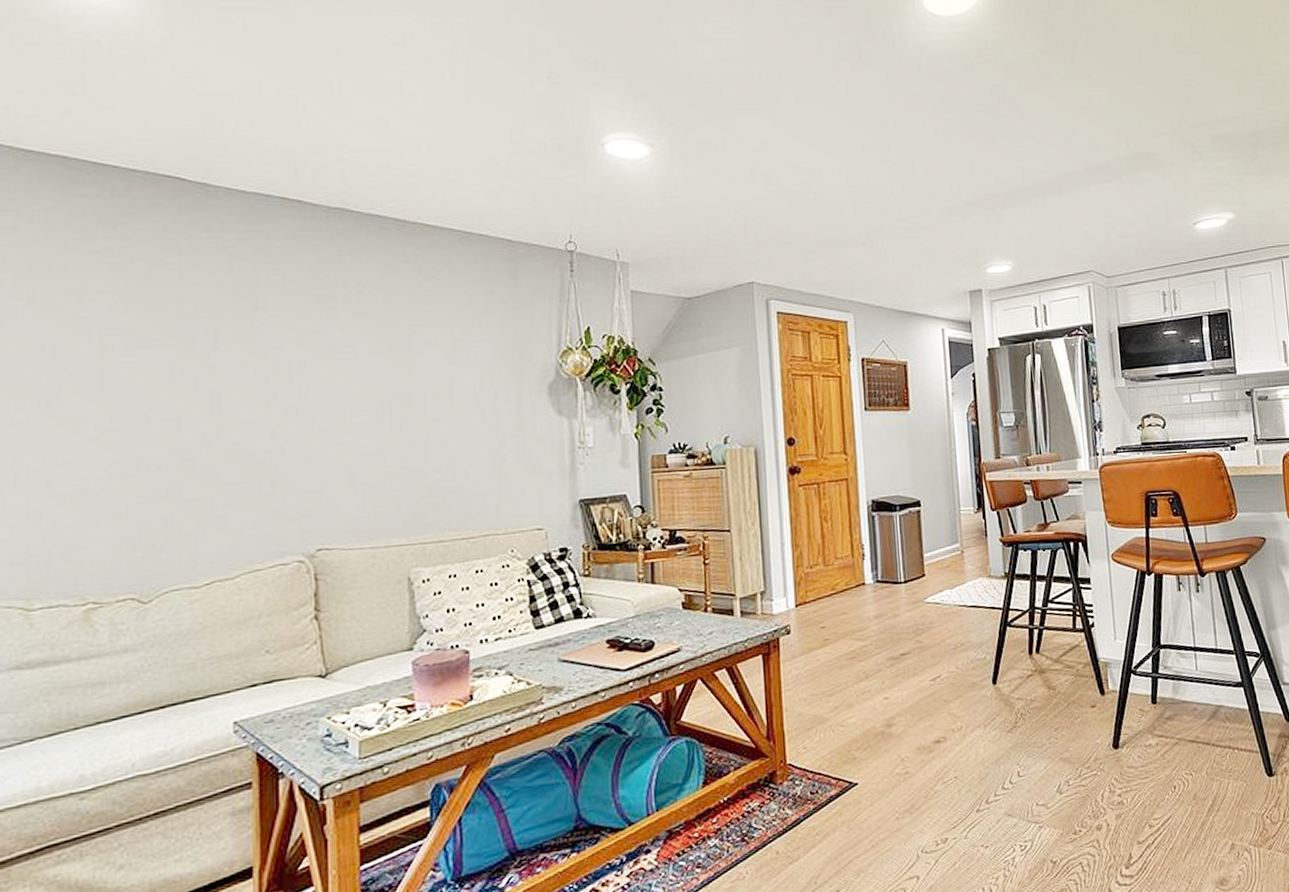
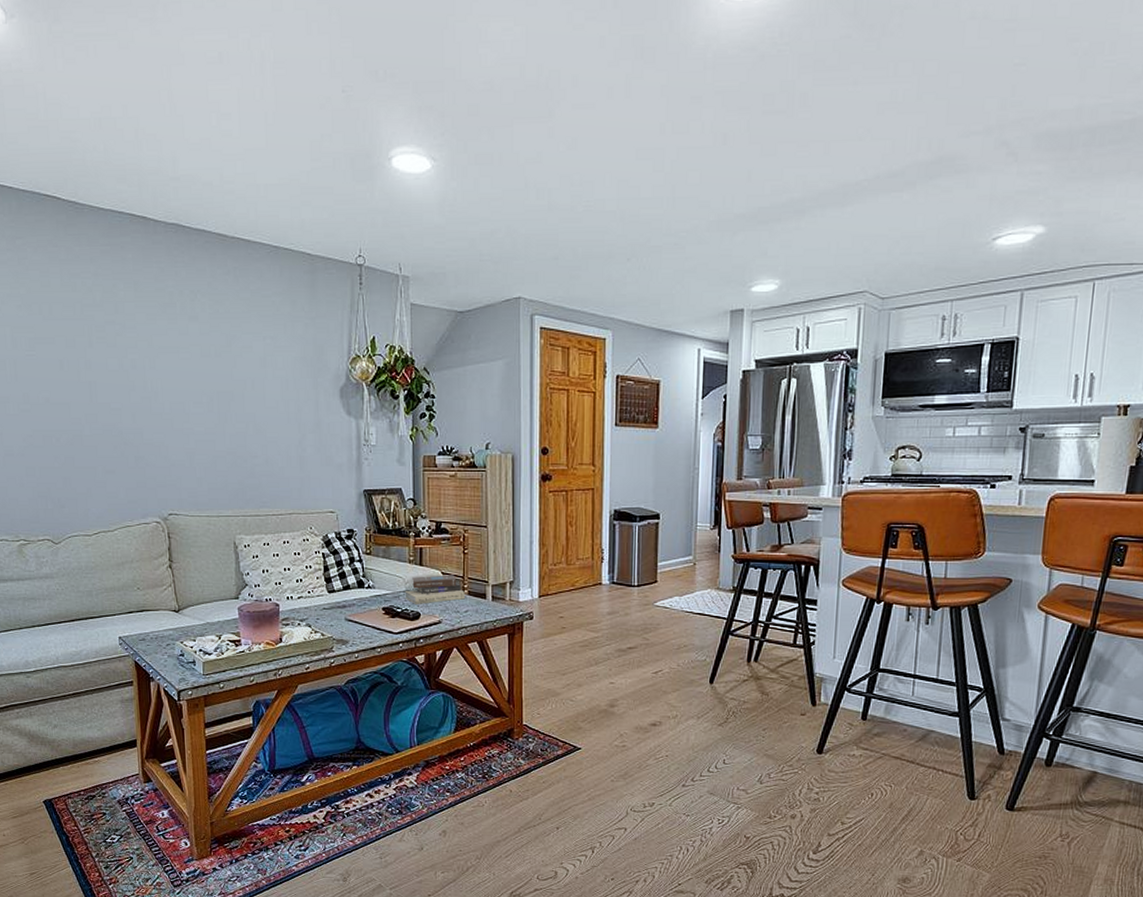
books: none [634,591,708,633] -> present [405,575,465,606]

